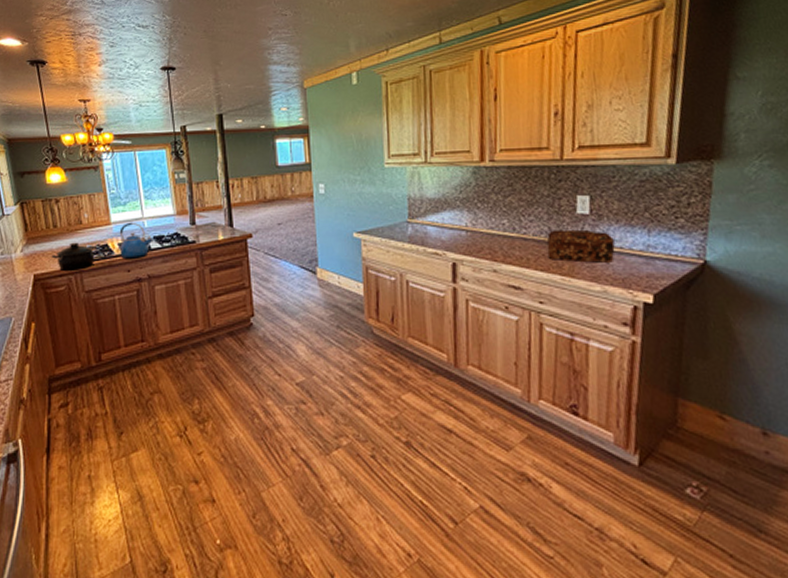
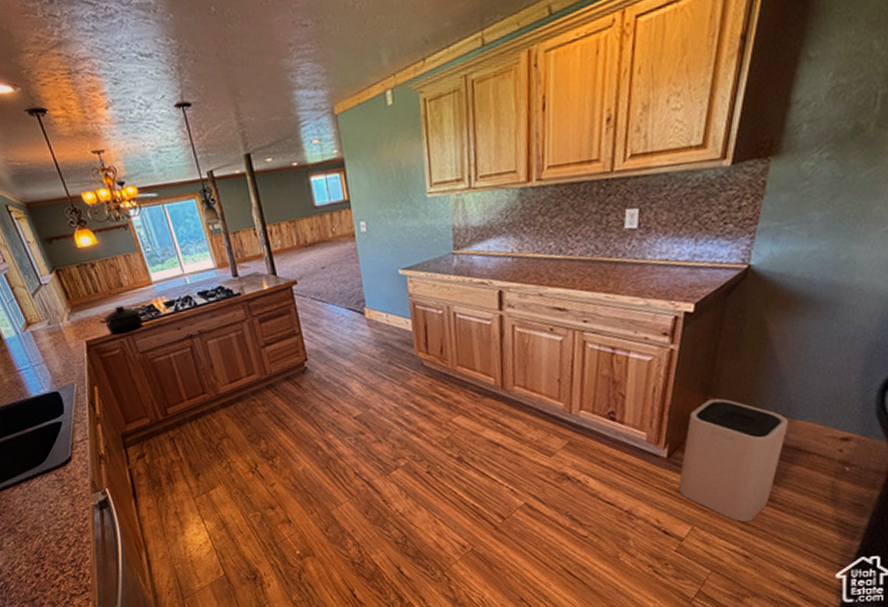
kettle: present [119,222,153,260] -> none [162,279,198,319]
bread loaf: present [547,229,615,263] -> none [593,245,661,279]
trash can: none [654,401,771,558] -> present [678,398,789,522]

